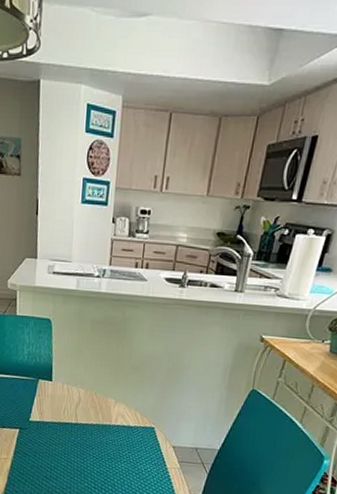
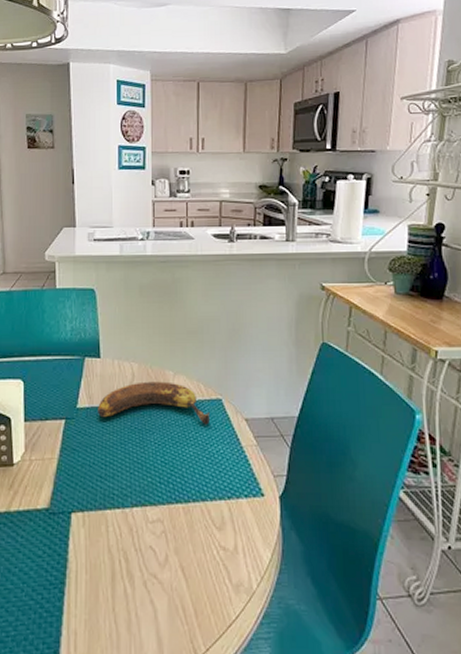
banana: none [47,405,142,447] -> present [98,381,210,425]

